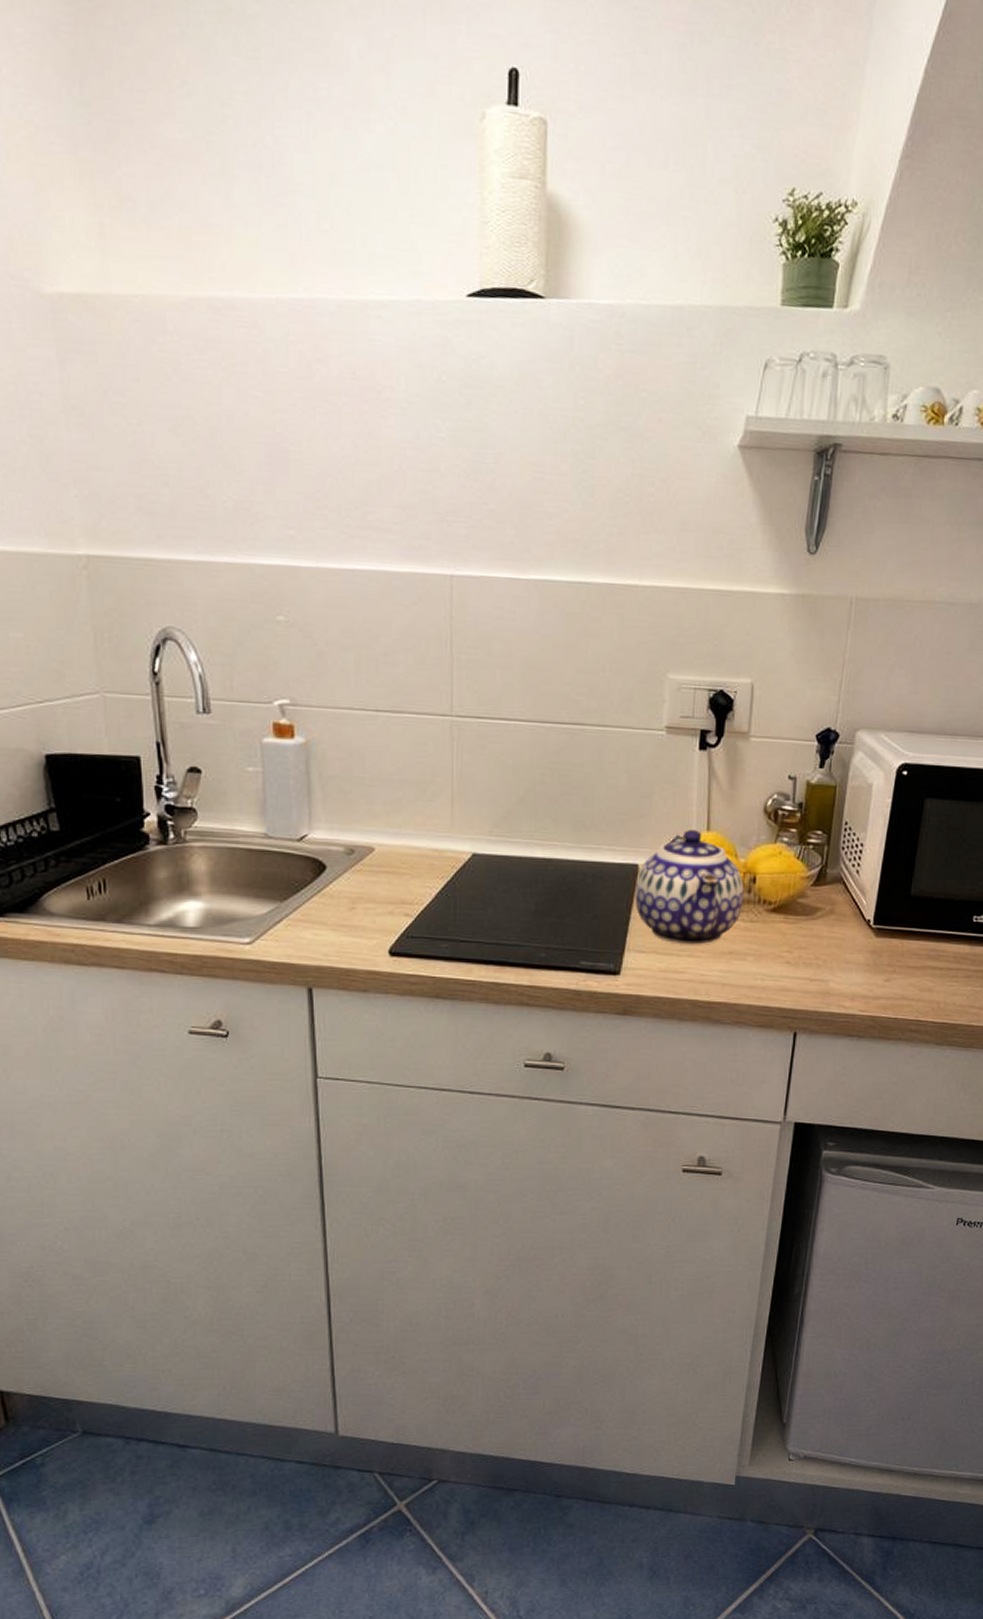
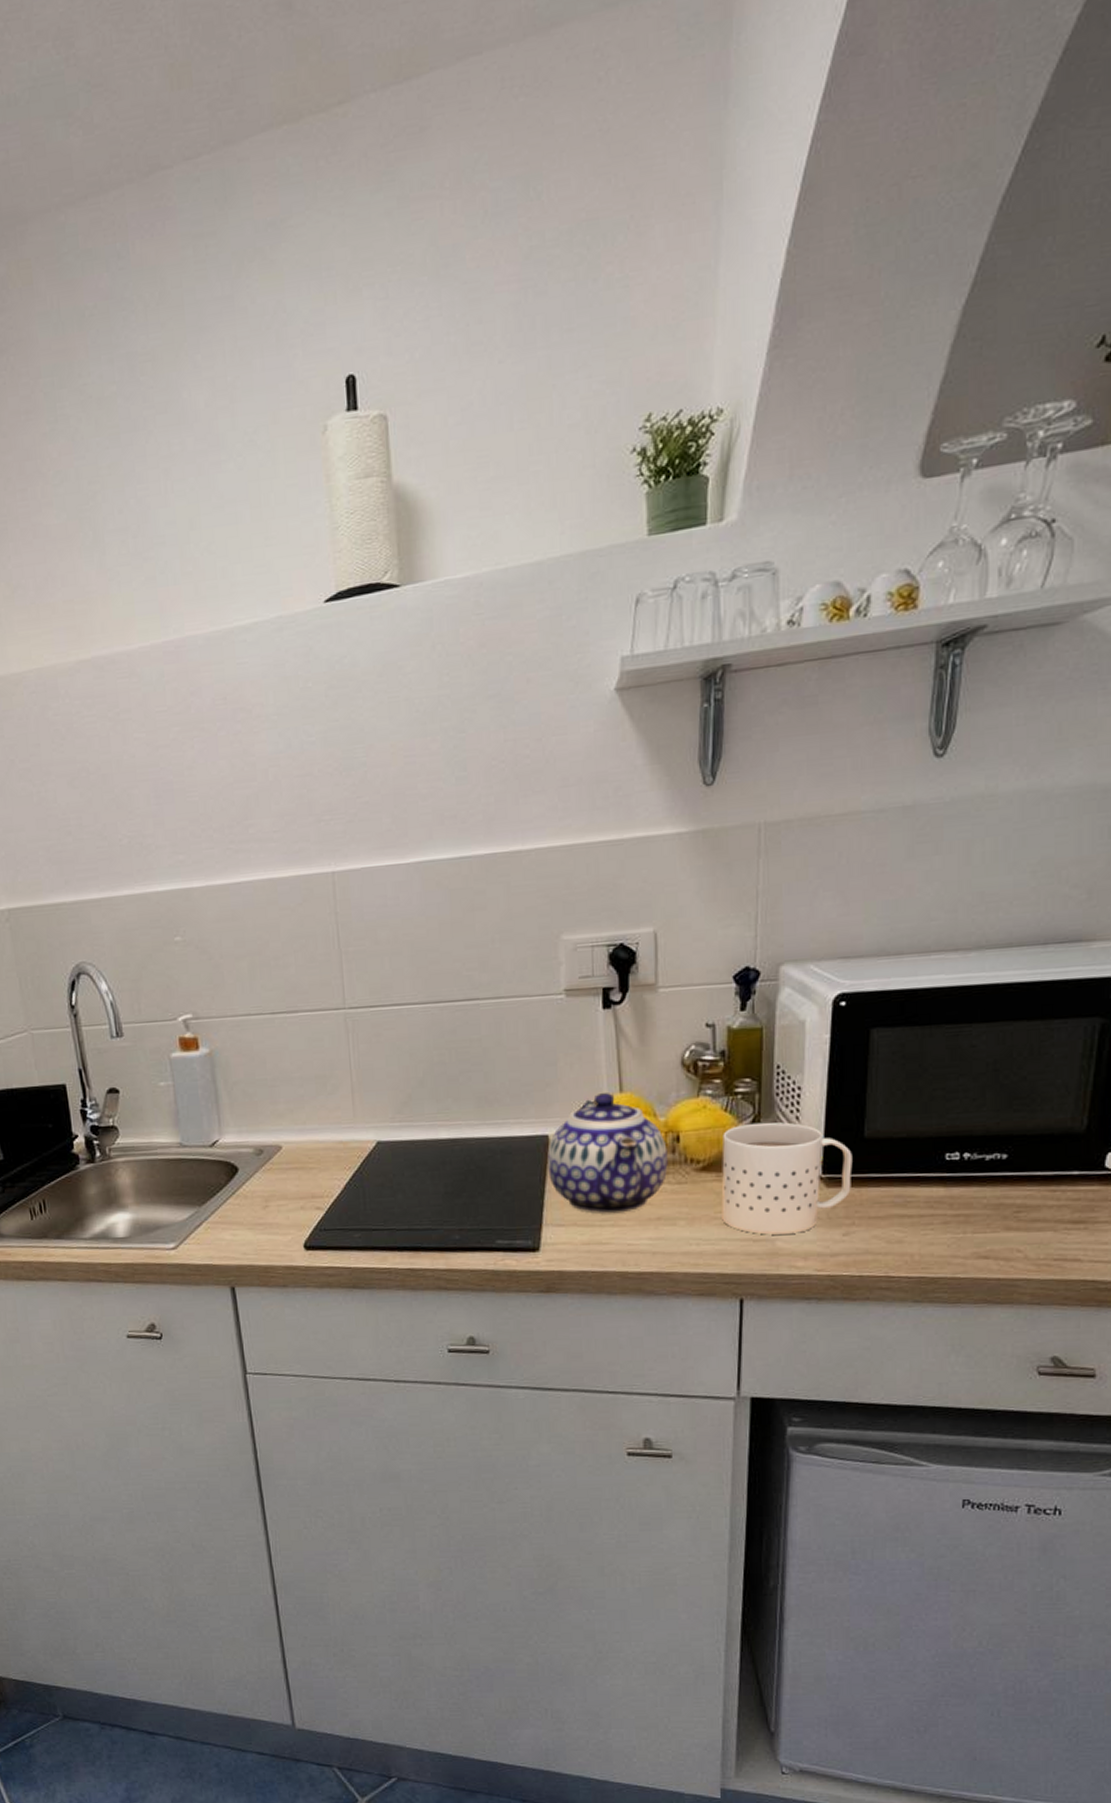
mug: none [785,872,900,976] -> present [721,1122,853,1235]

